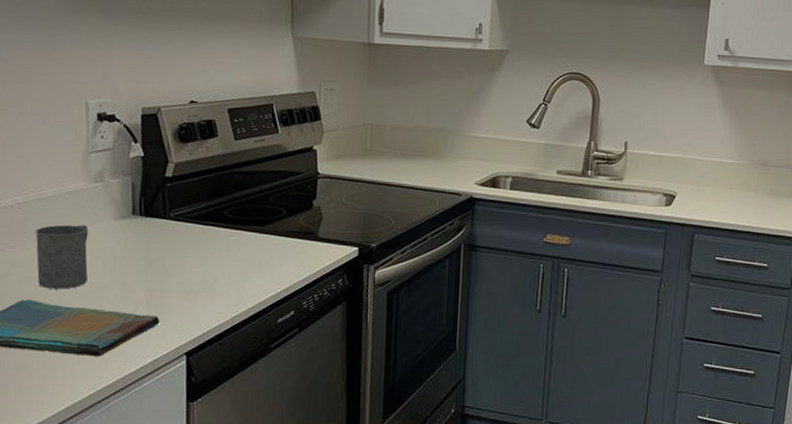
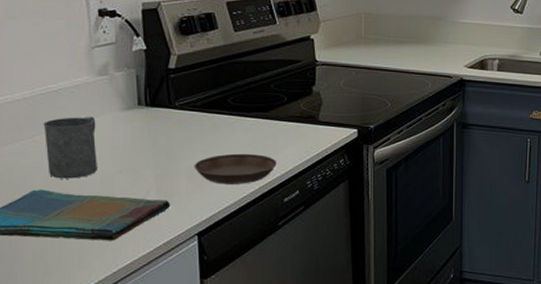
saucer: none [186,269,272,302] -> present [194,153,277,184]

